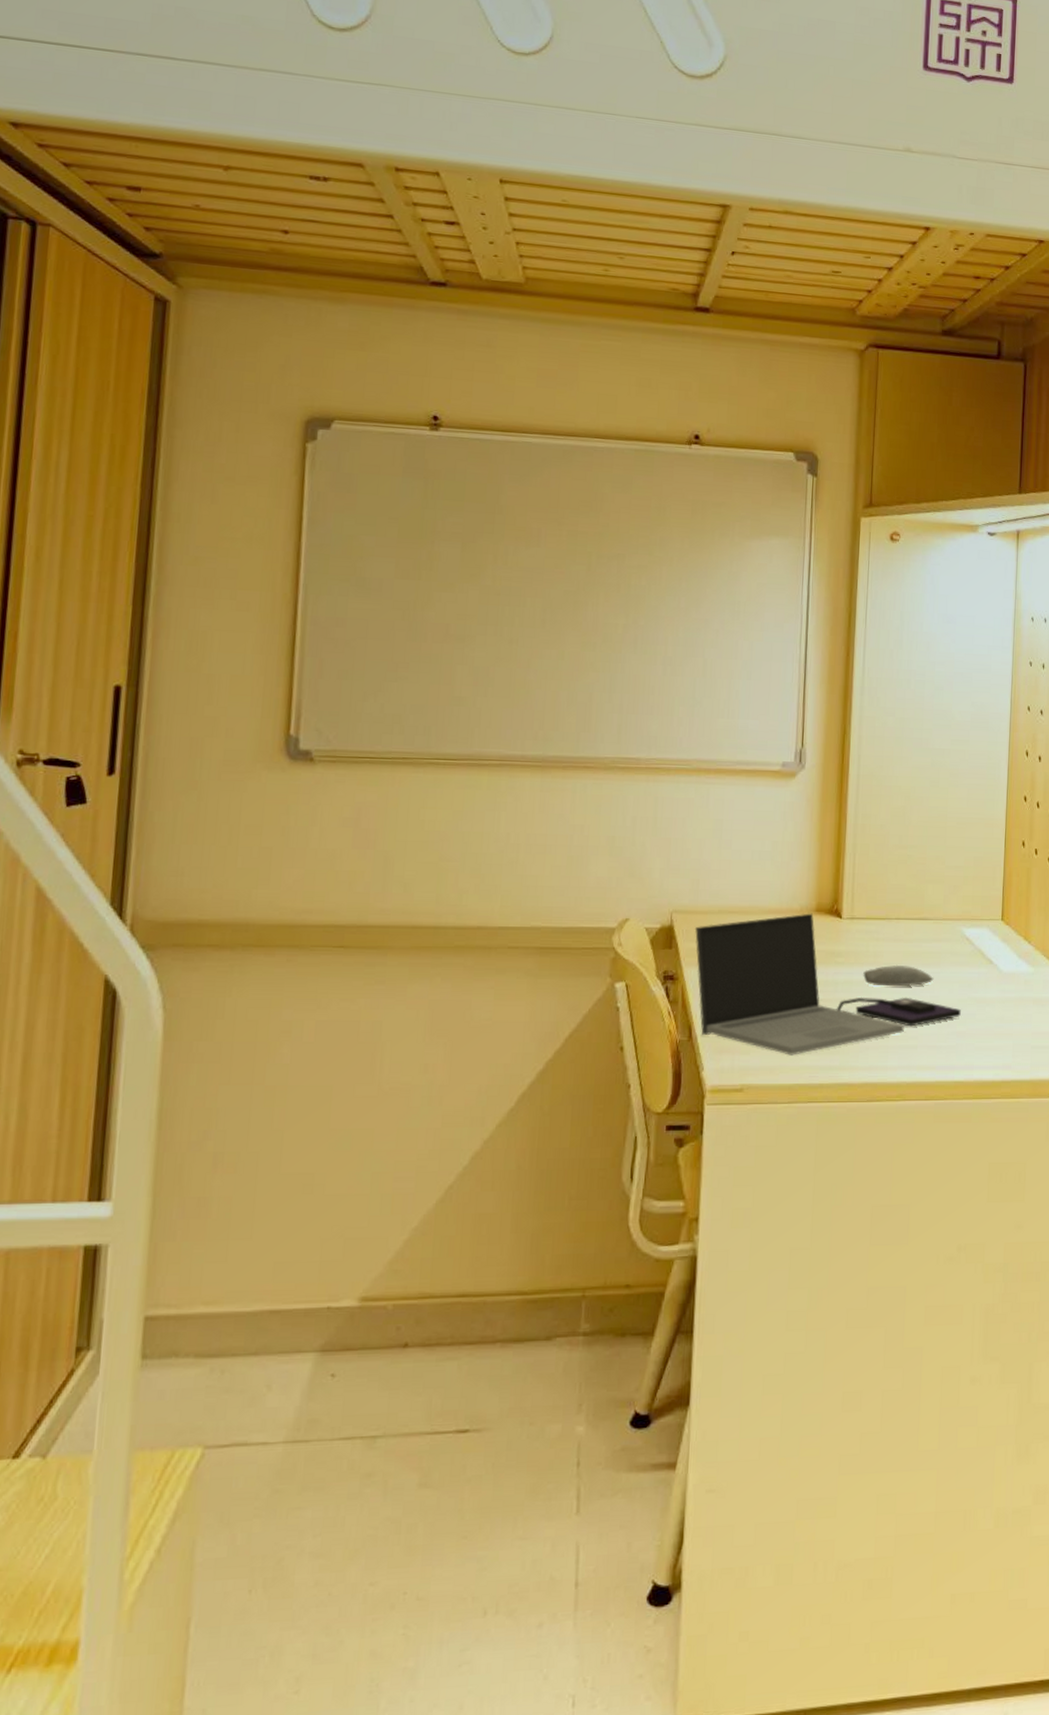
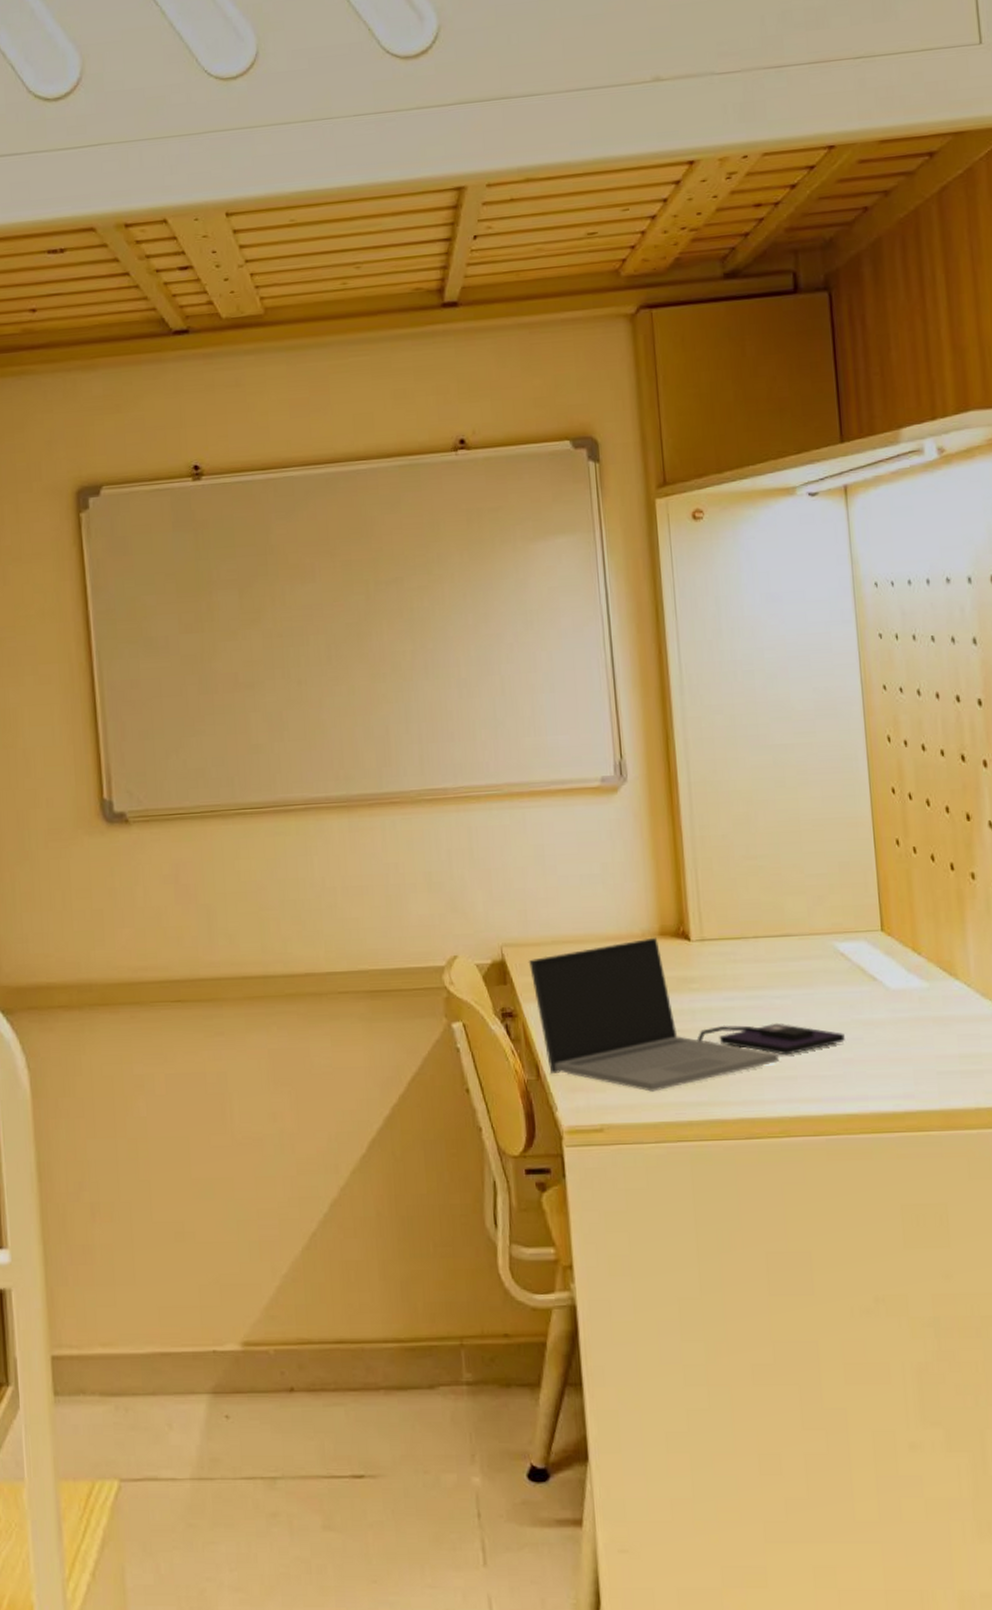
computer mouse: present [863,964,934,987] -> none [723,987,807,1013]

